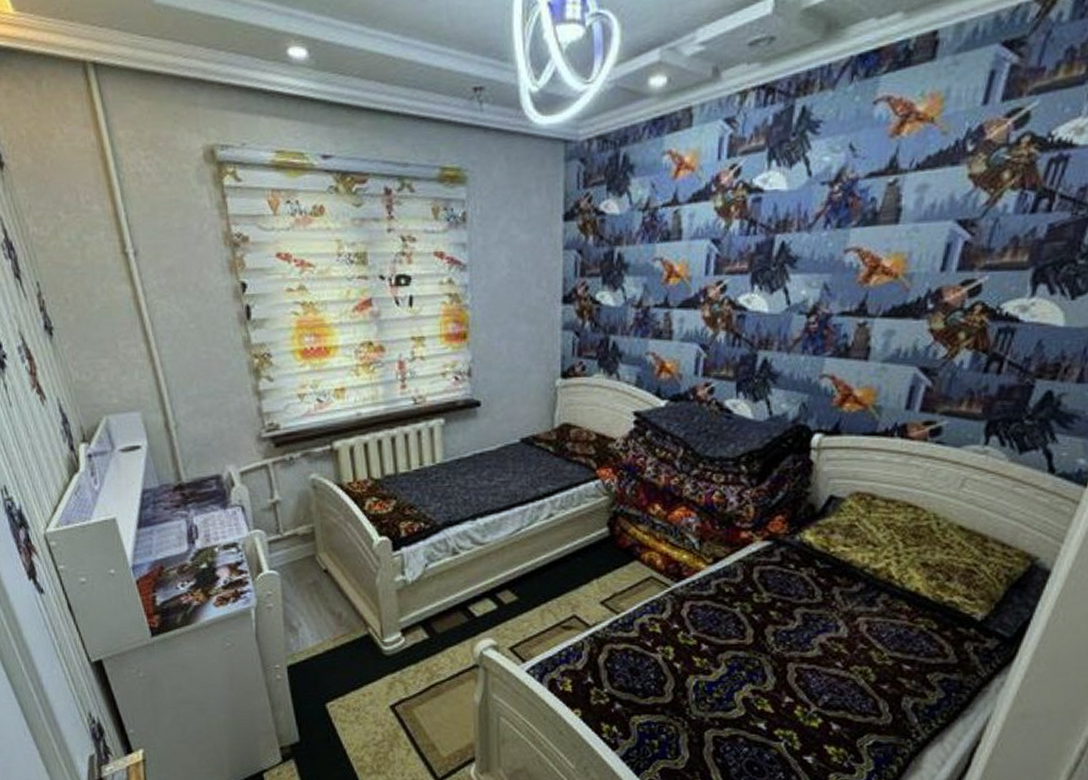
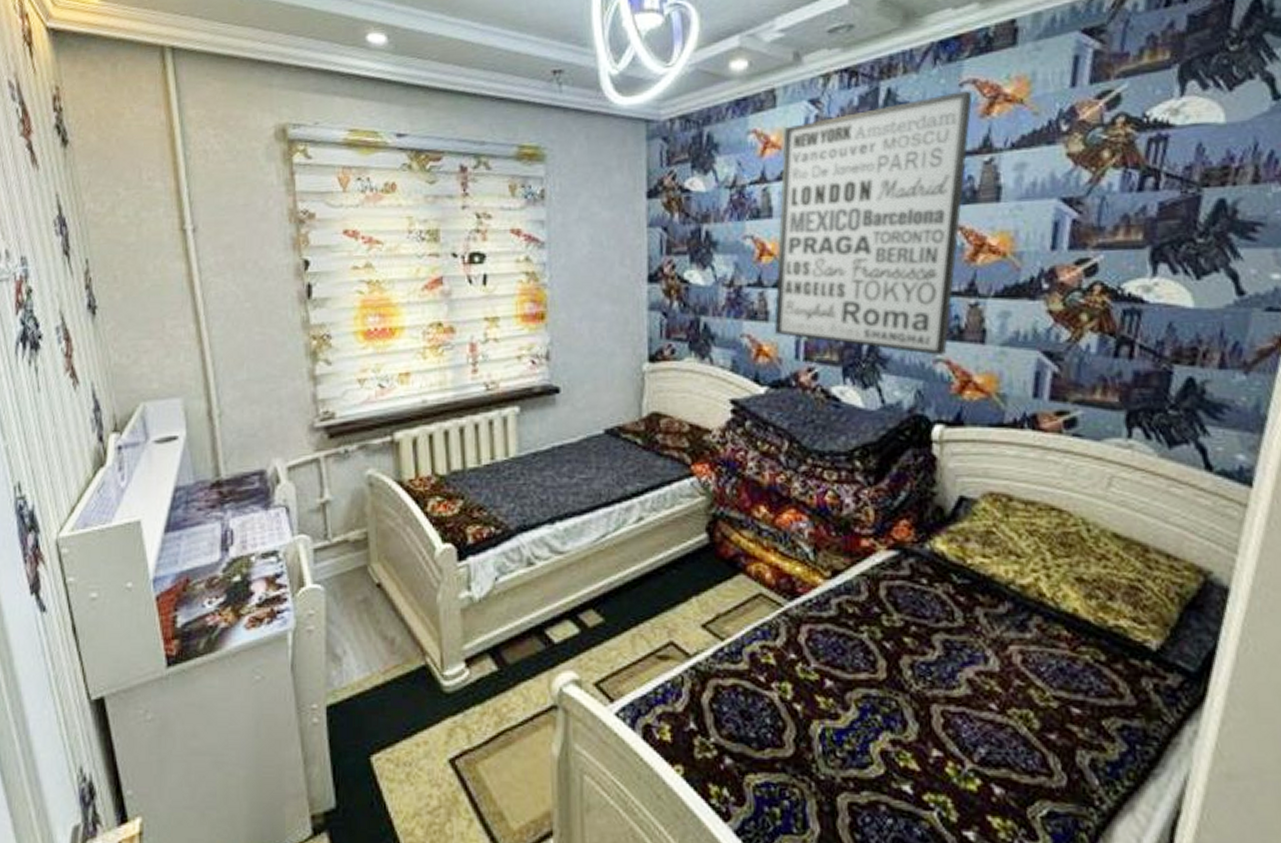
wall art: none [676,107,887,371] -> present [774,90,974,355]

